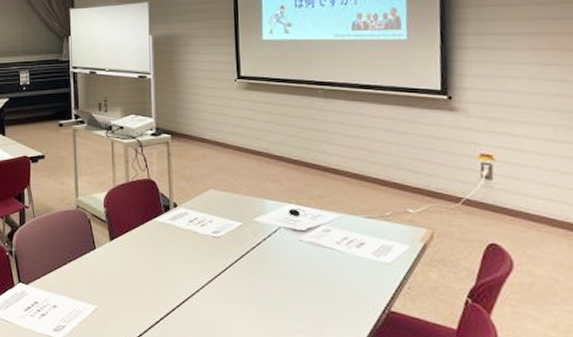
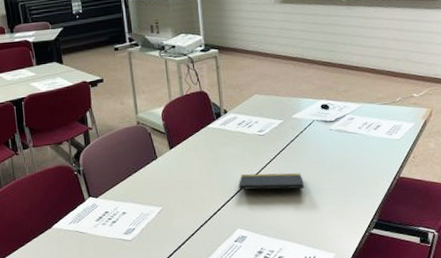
notepad: none [186,280,268,316] -> present [238,173,306,195]

